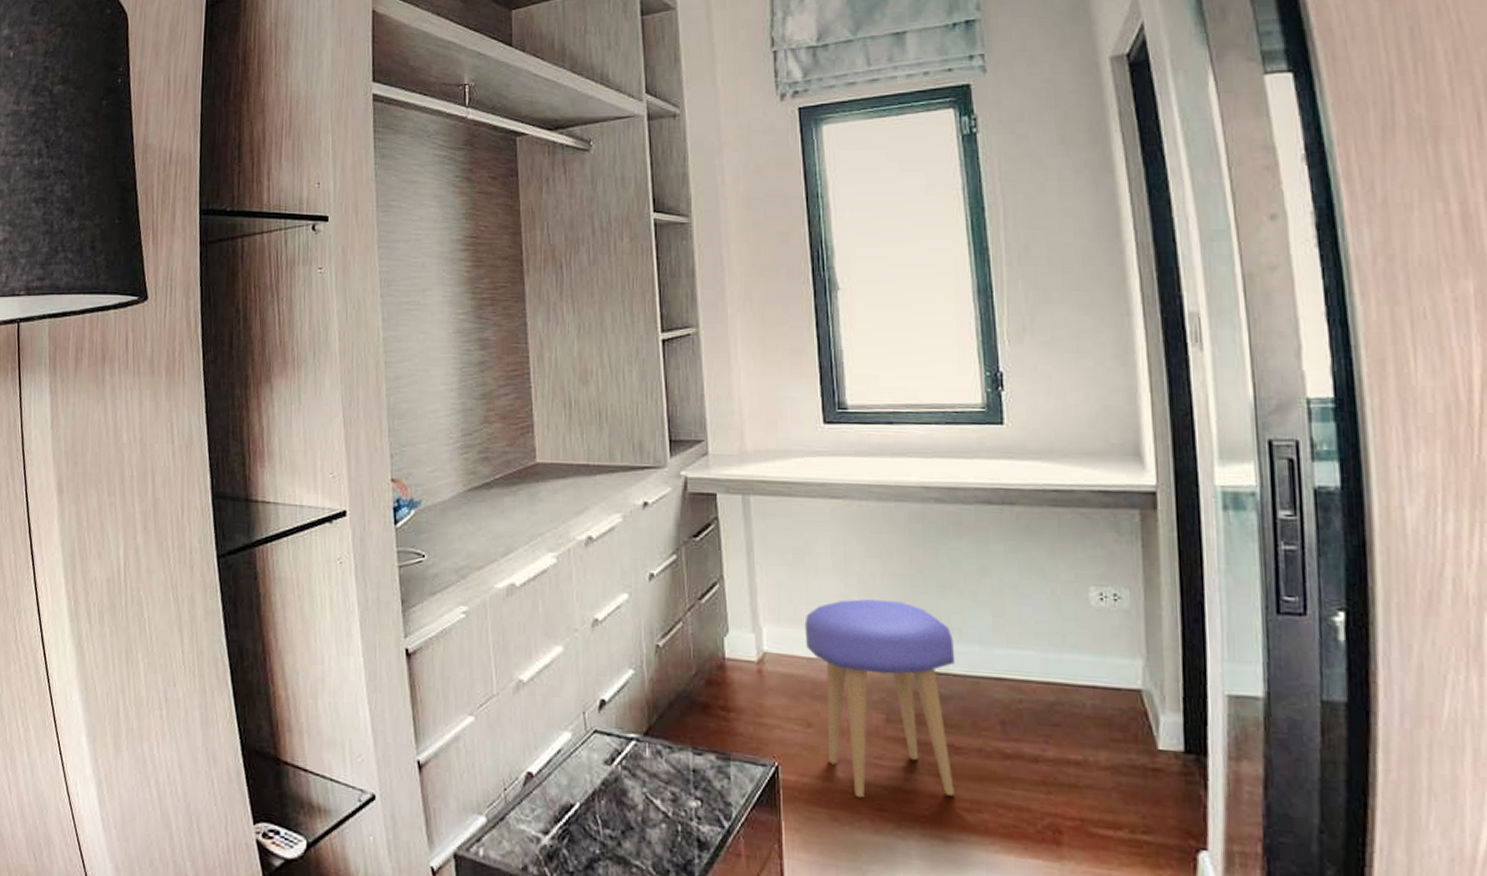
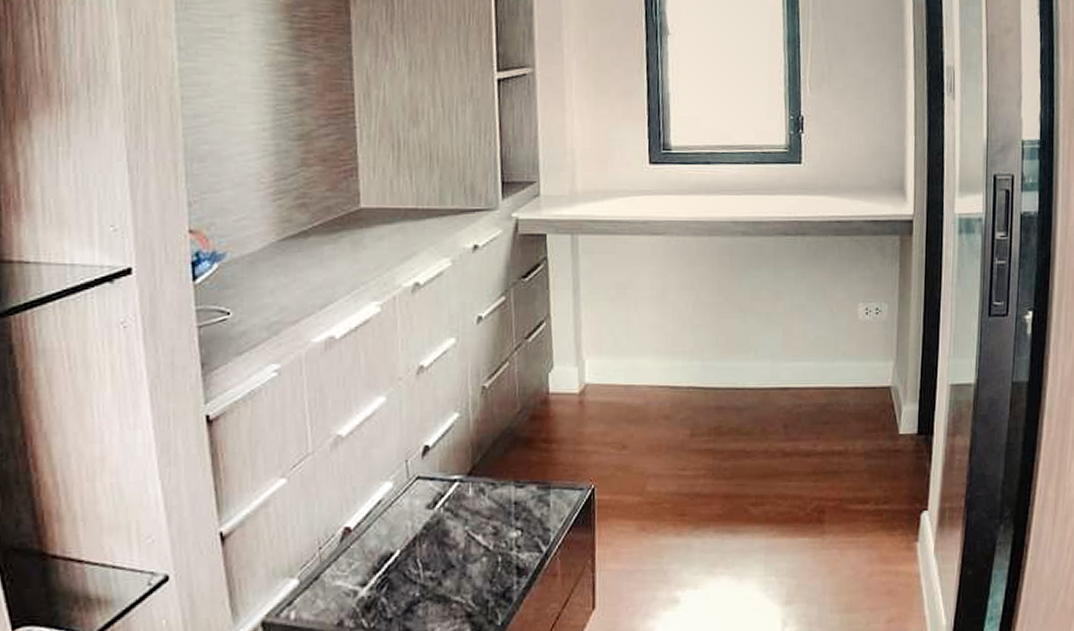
stool: present [804,599,956,799] -> none [623,327,751,507]

